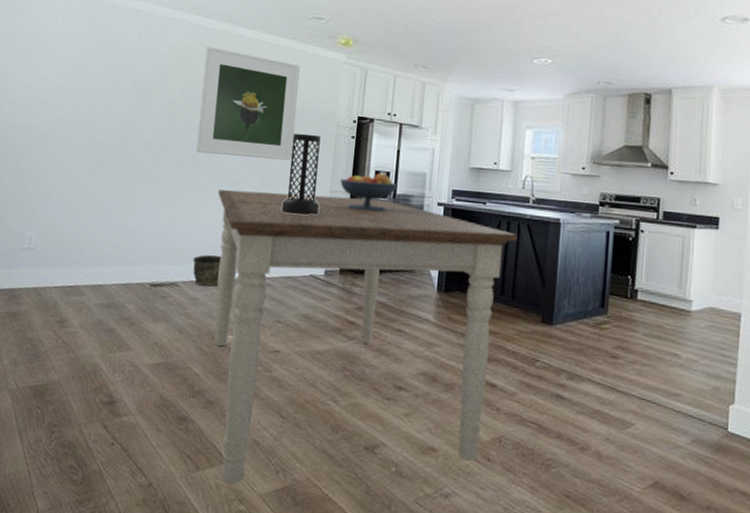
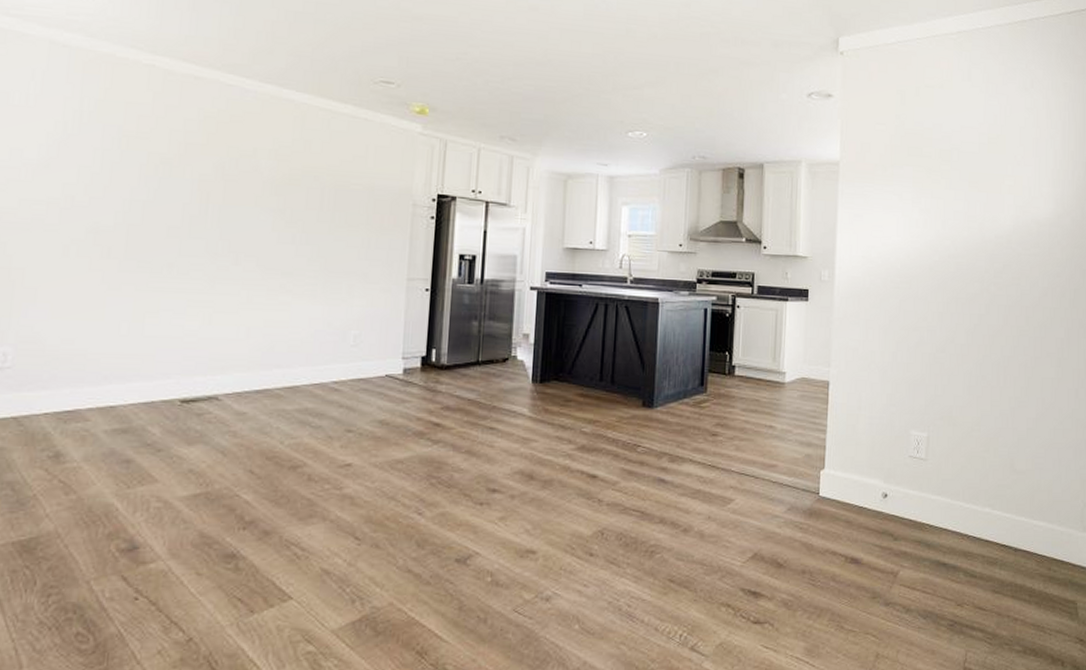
bucket: present [193,255,222,287] -> none [237,360,275,397]
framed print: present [196,47,300,160] -> none [237,113,366,246]
dining table: present [214,190,517,484] -> none [267,282,615,624]
vase: present [282,133,321,215] -> none [349,214,394,307]
fruit bowl: present [339,173,398,212] -> none [417,257,485,299]

